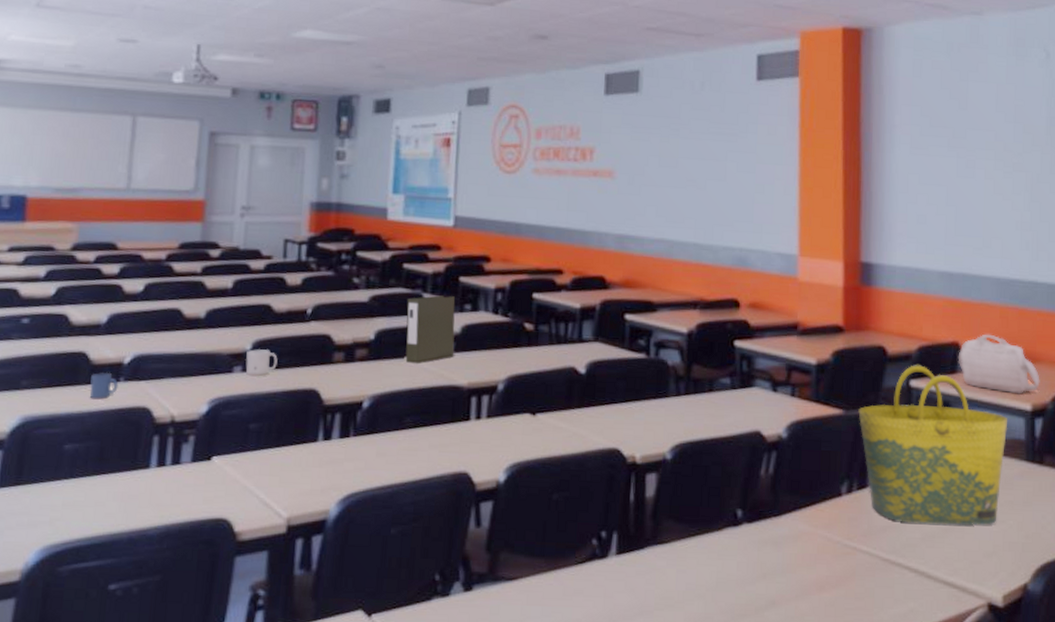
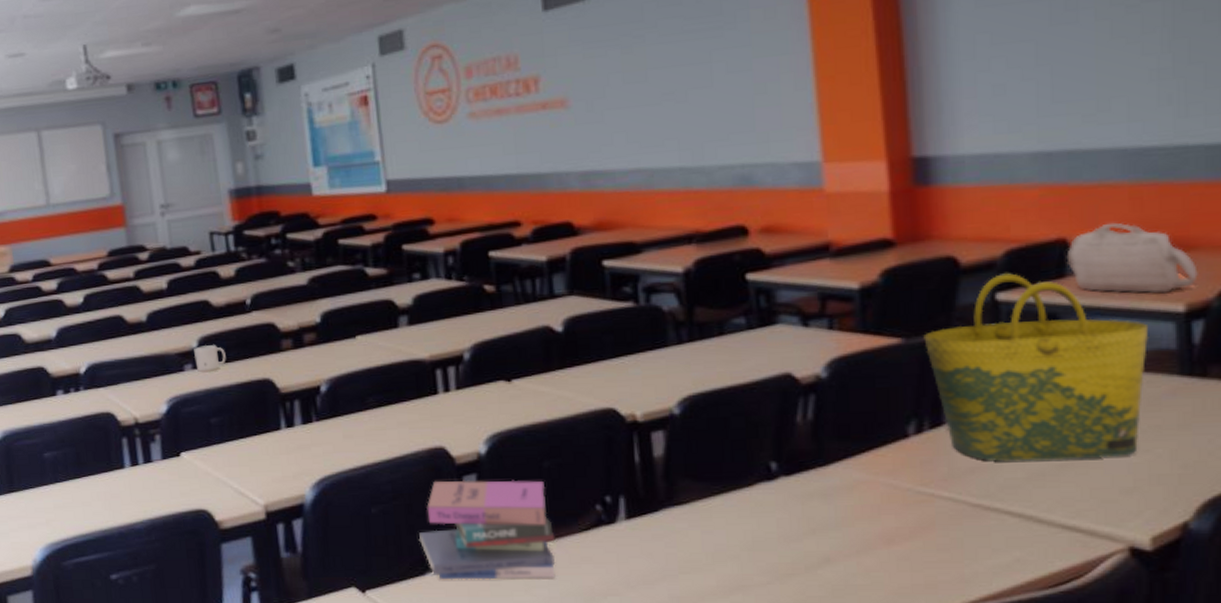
mug: present [90,372,119,401] -> none [53,383,80,410]
binder: present [405,295,455,365] -> none [349,267,410,343]
books: none [430,505,554,611] -> present [418,480,556,580]

